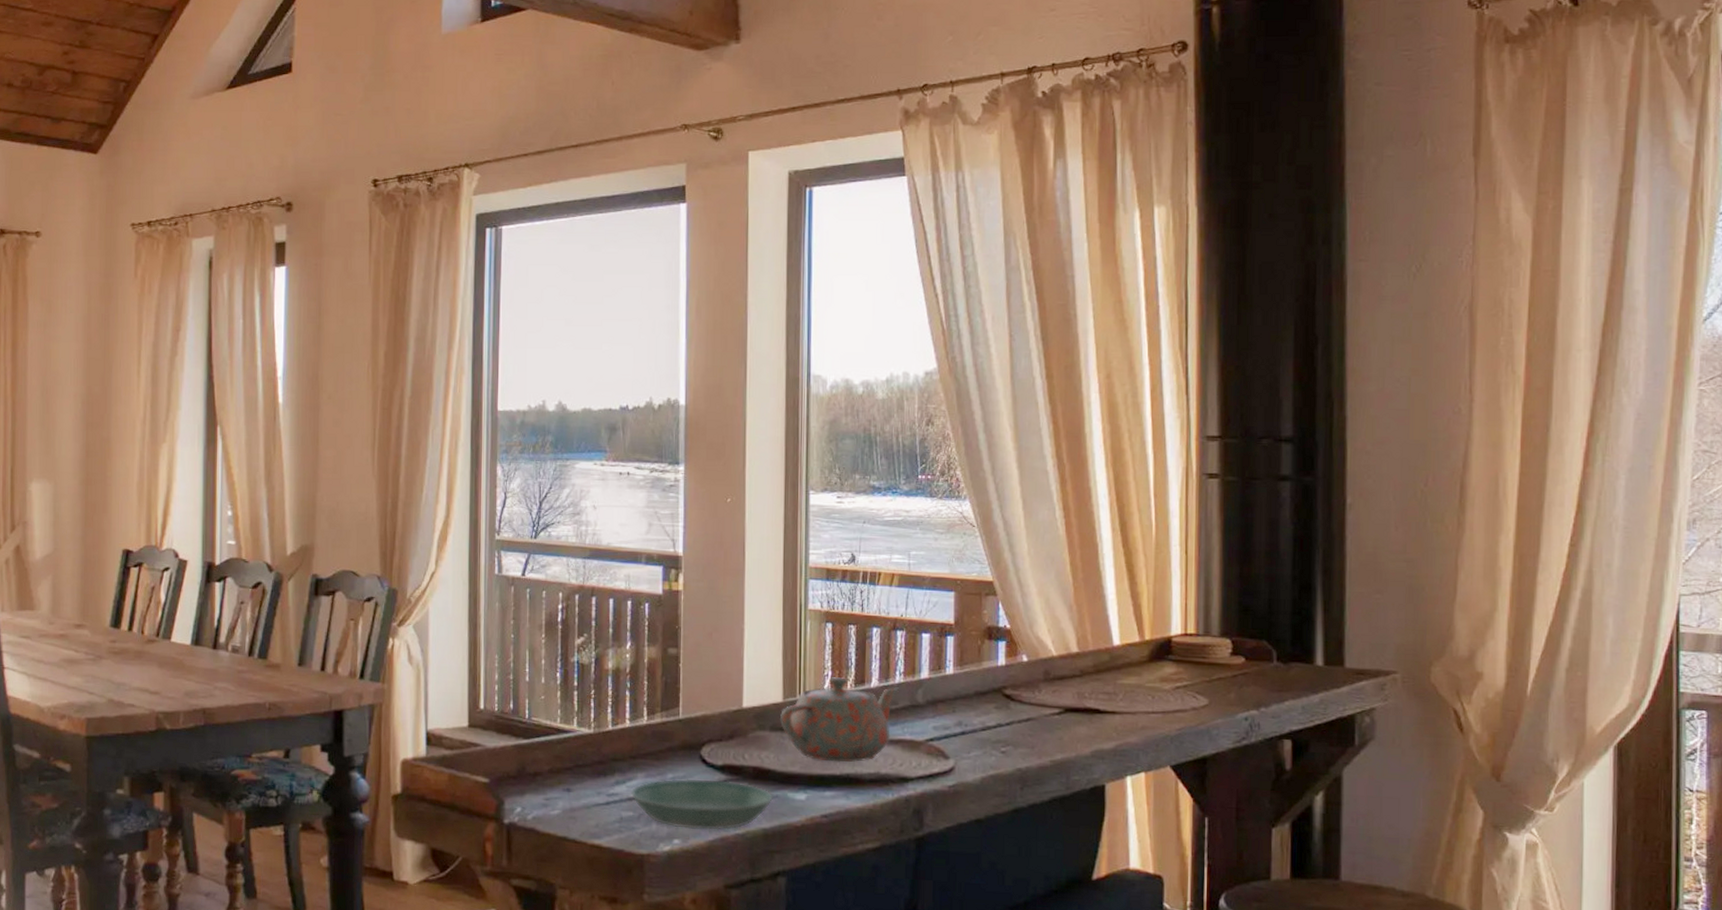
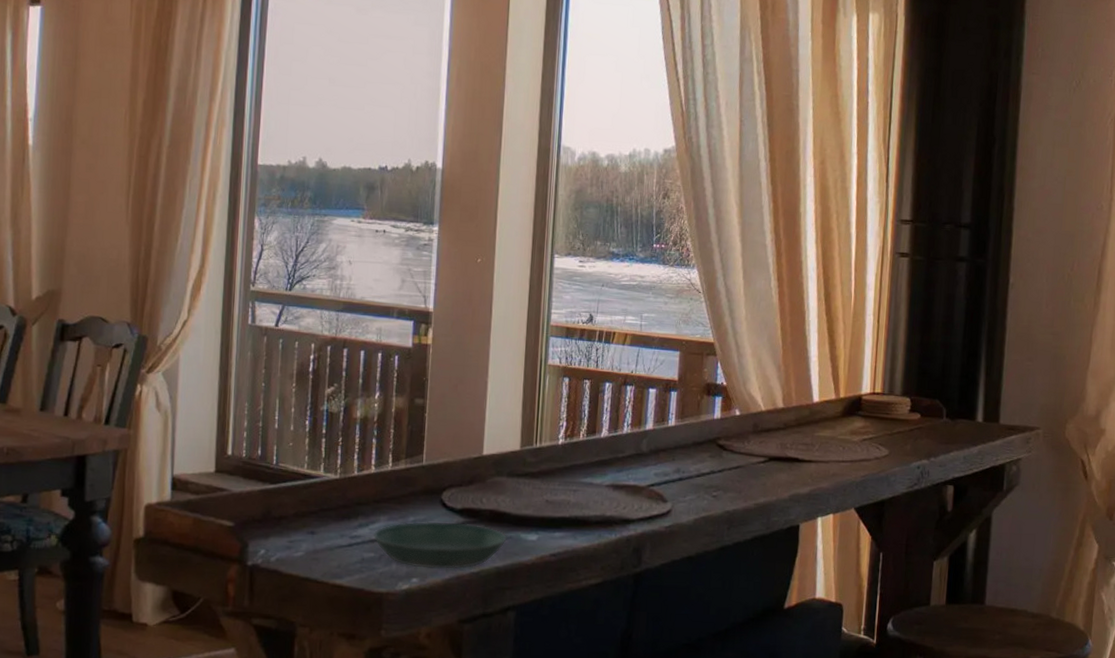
teapot: present [779,677,899,762] -> none [516,427,626,506]

